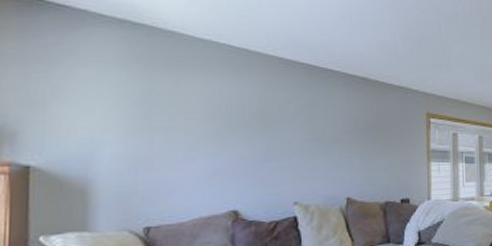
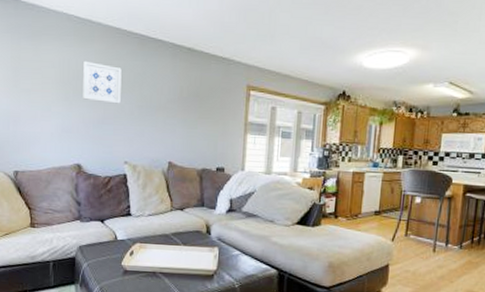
wall art: none [239,93,287,139] -> present [83,60,122,104]

